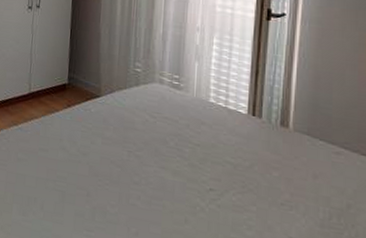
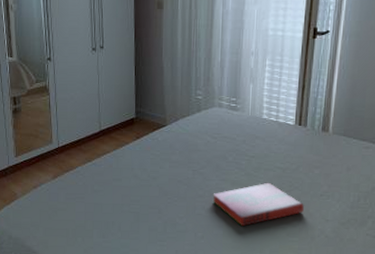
hardback book: none [149,178,260,229] -> present [212,182,304,227]

